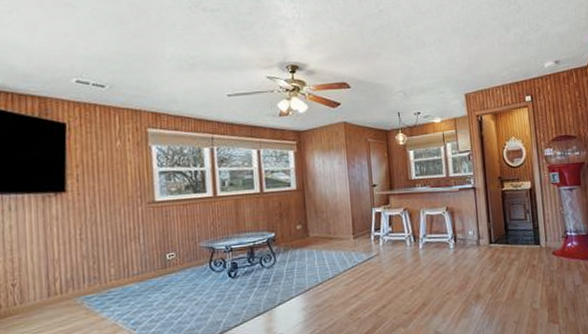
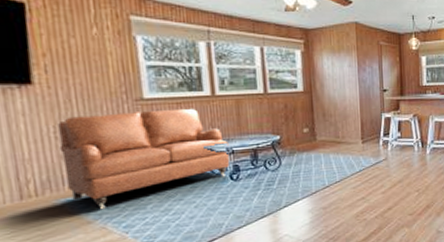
sofa: none [83,208,229,307] -> present [58,108,230,210]

